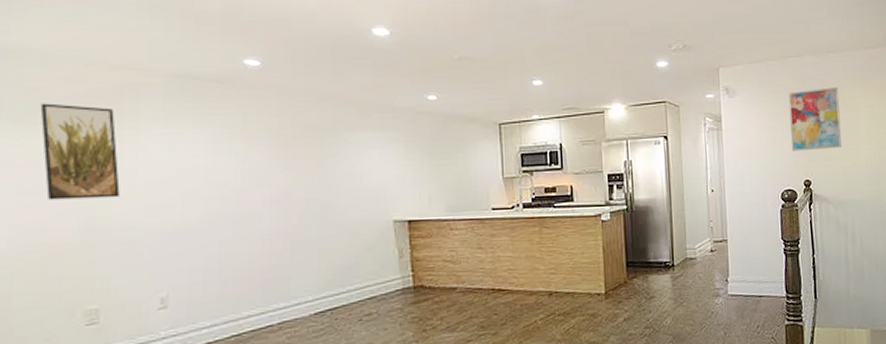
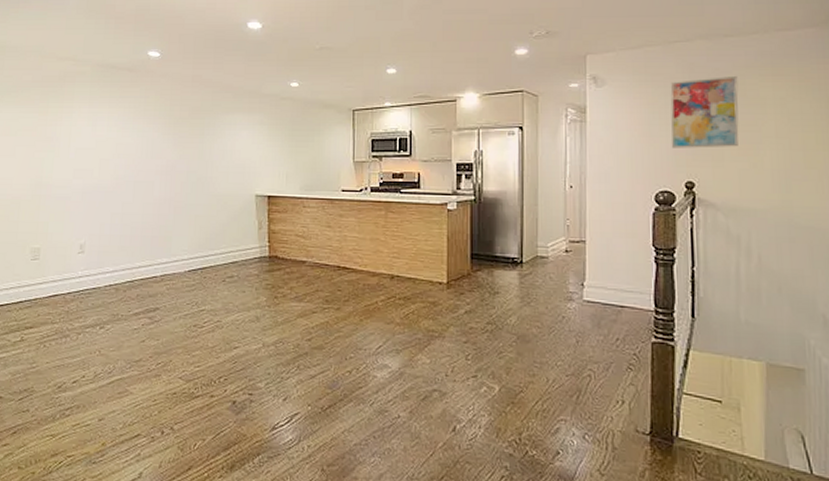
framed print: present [40,103,120,200] -> none [12,87,59,162]

